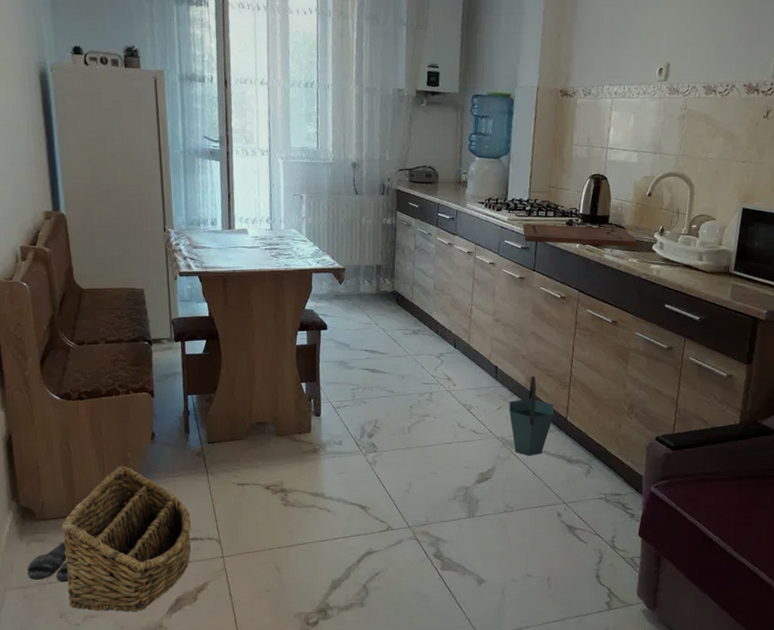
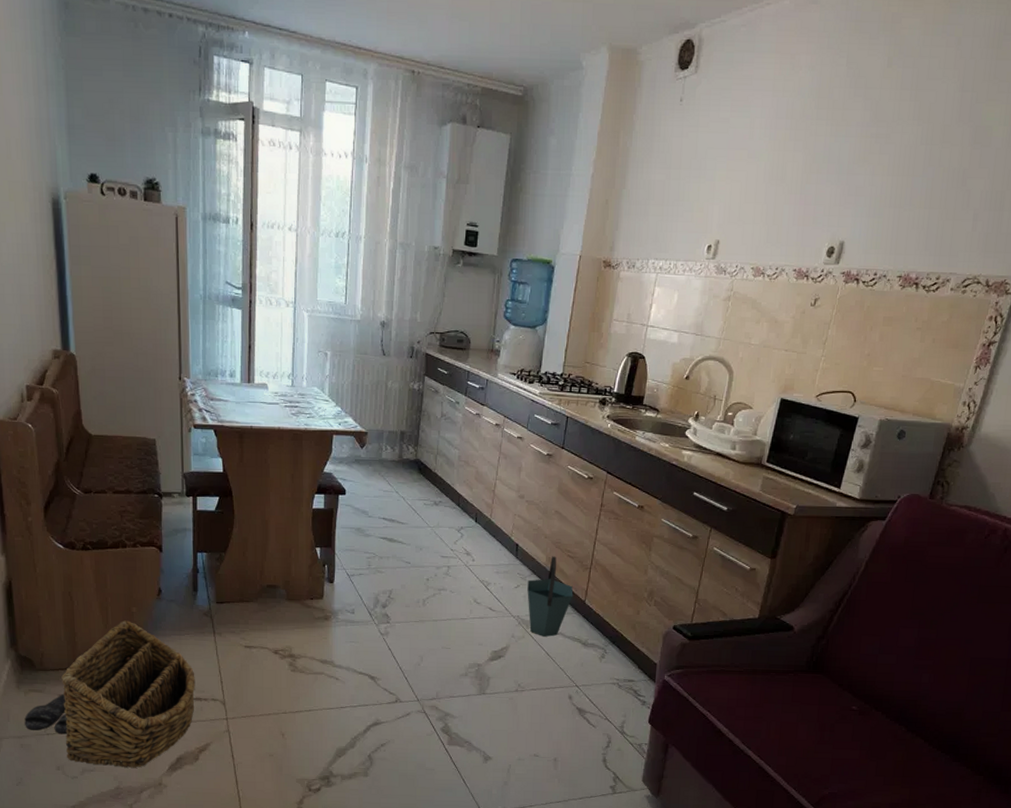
cutting board: present [523,223,637,247] -> none [554,398,671,431]

